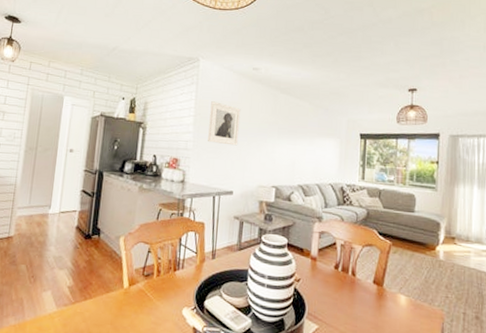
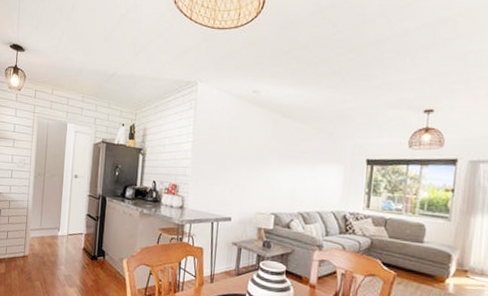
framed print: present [208,101,241,146] -> none [206,126,240,172]

